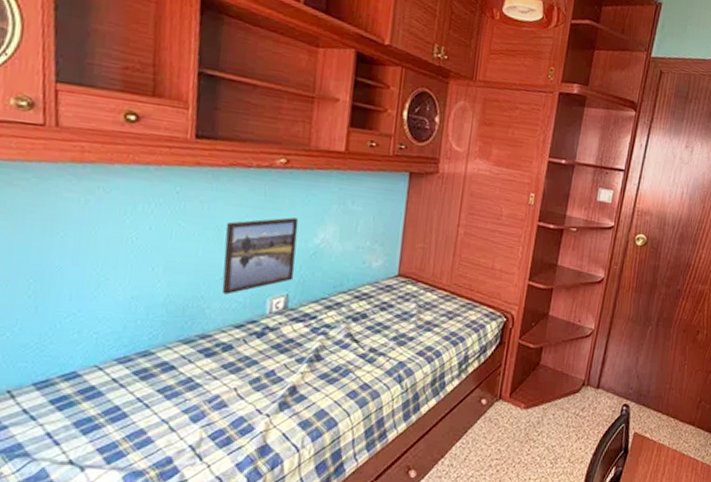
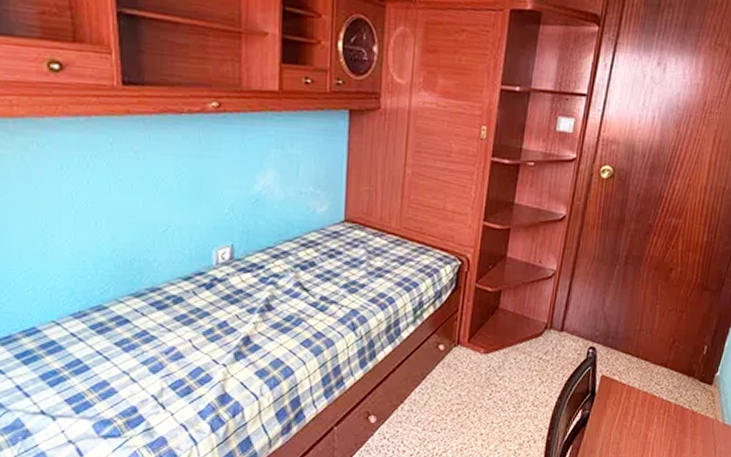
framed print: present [221,217,299,295] -> none [163,164,238,247]

